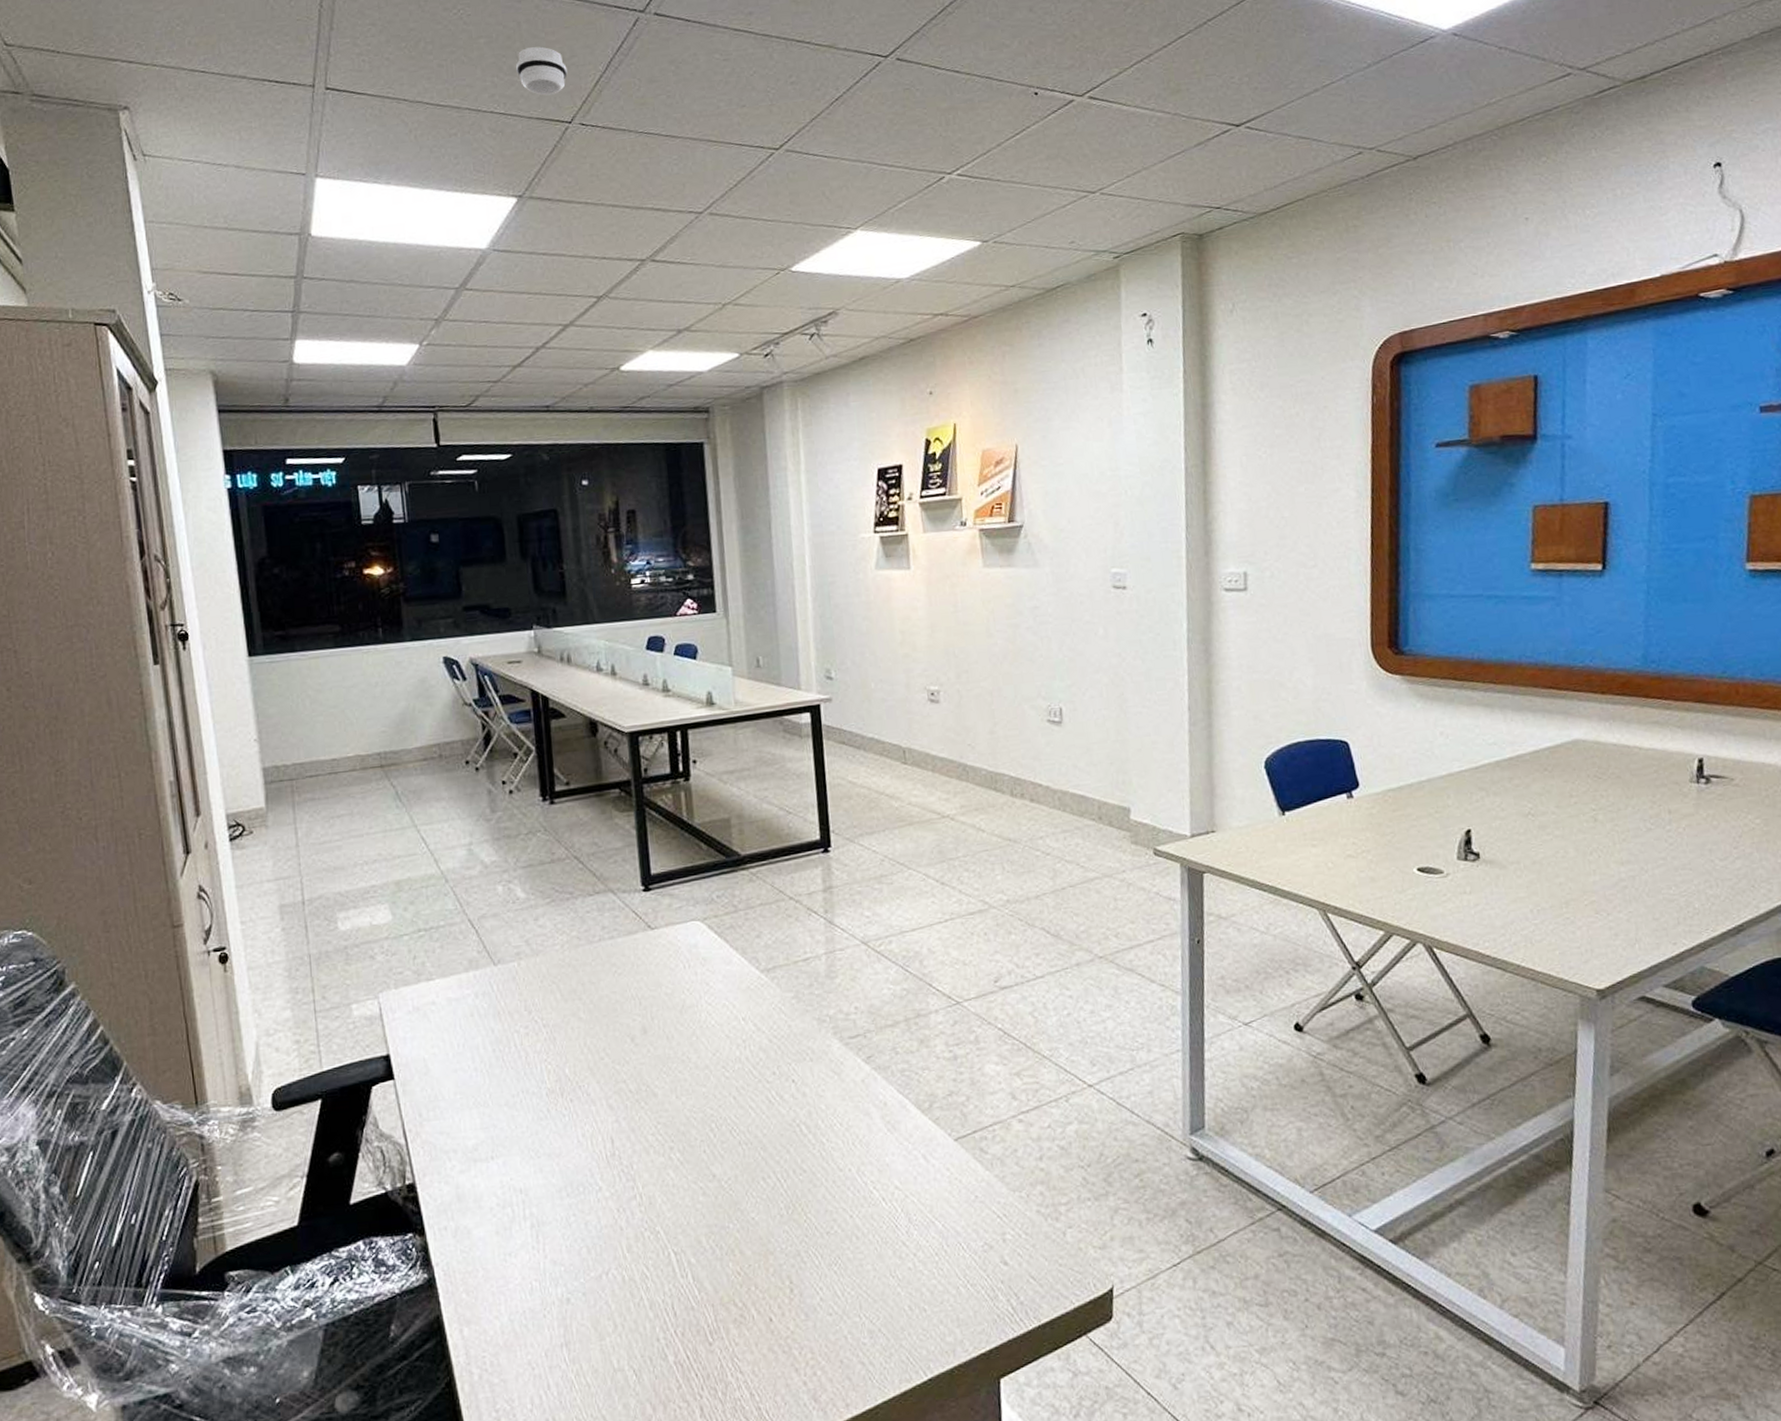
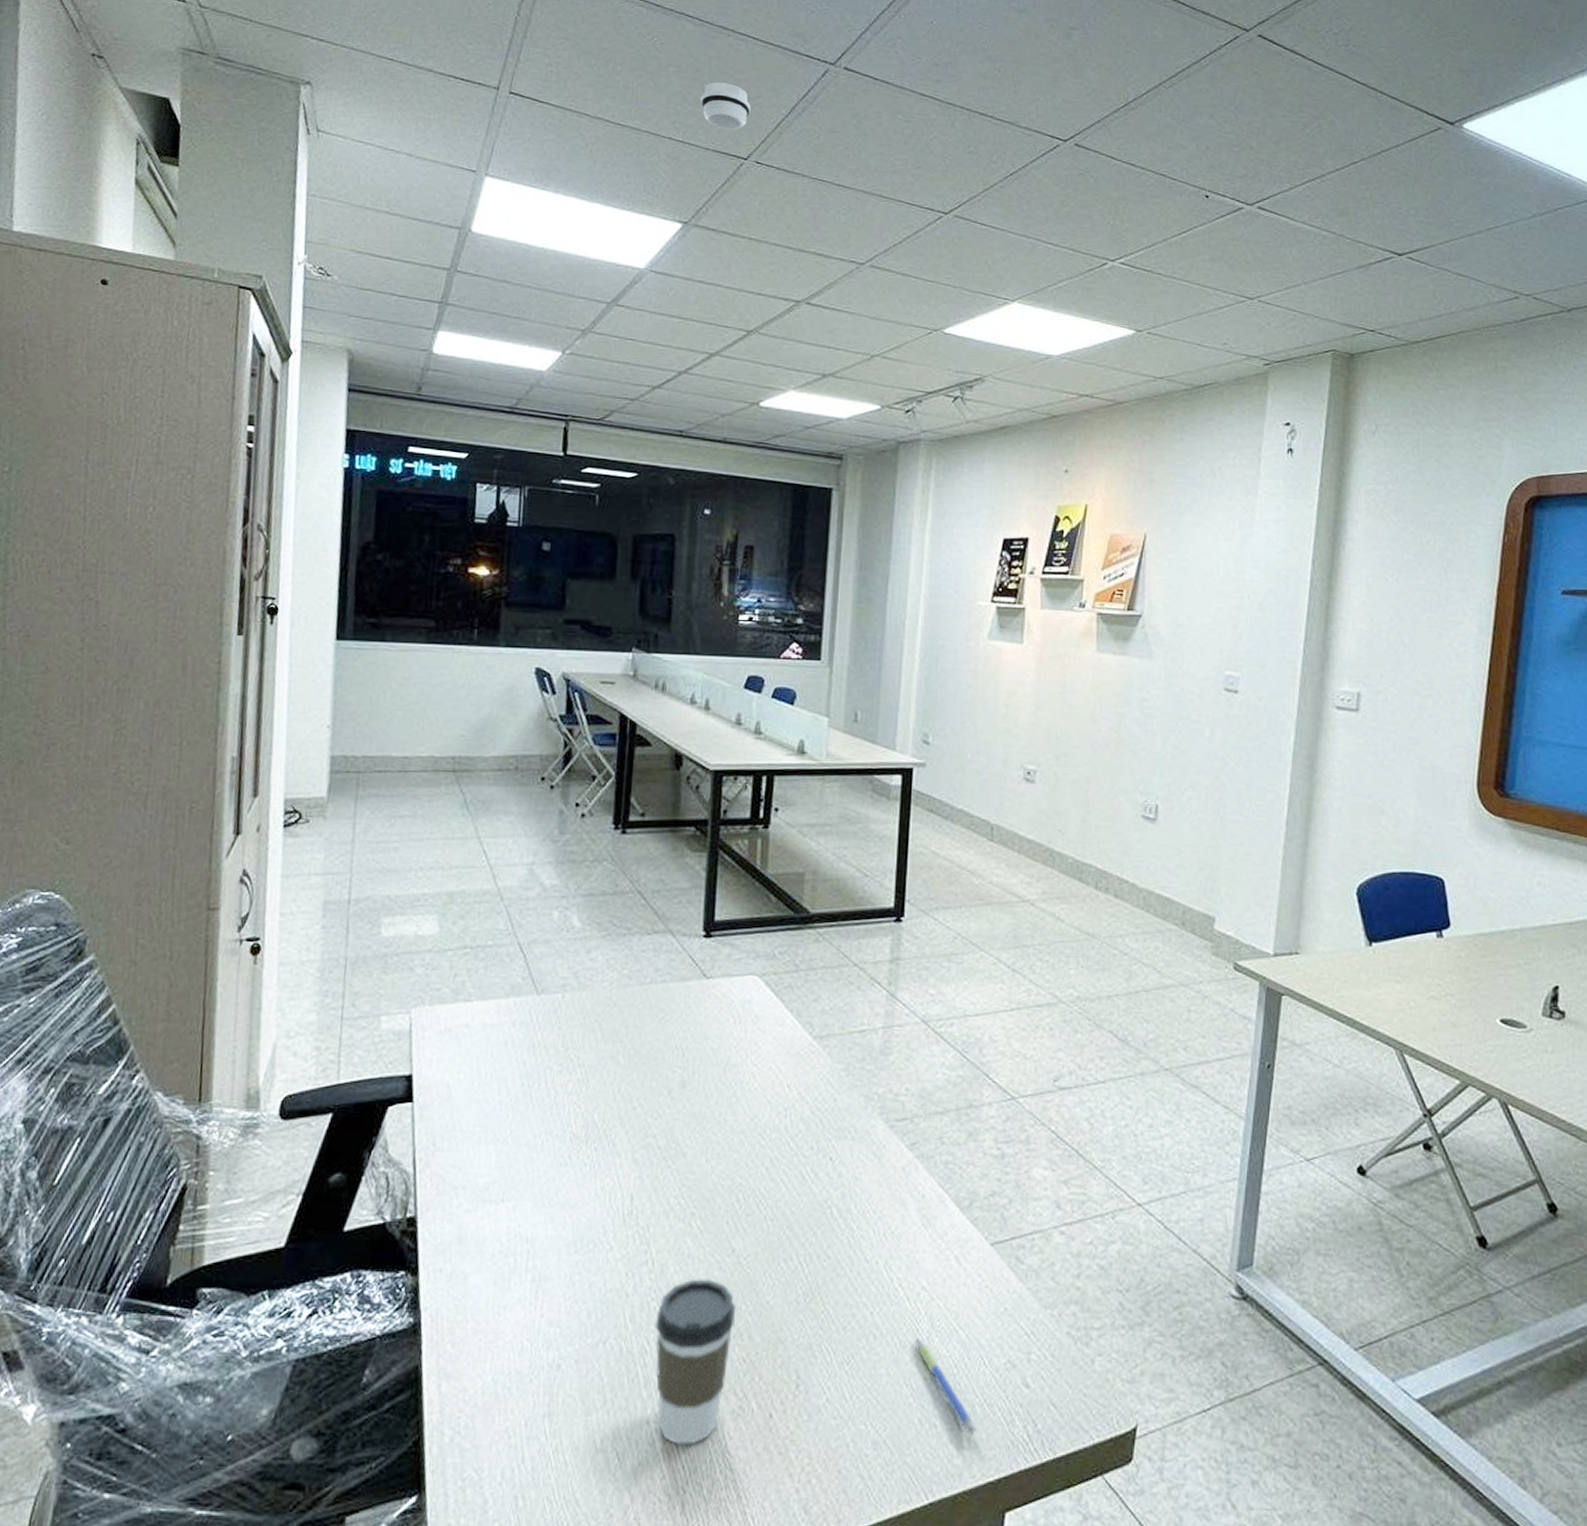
coffee cup: none [651,1204,726,1356] -> present [655,1279,736,1445]
pen: none [896,1232,963,1315] -> present [915,1337,976,1436]

